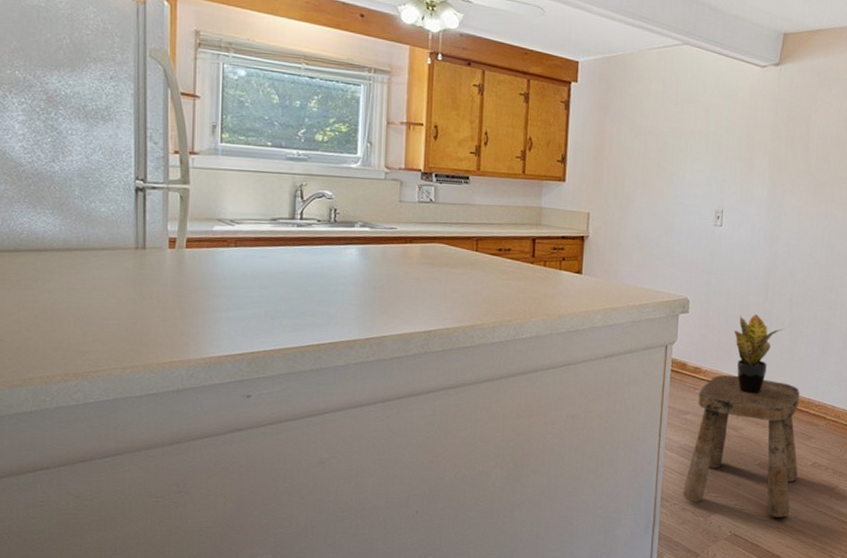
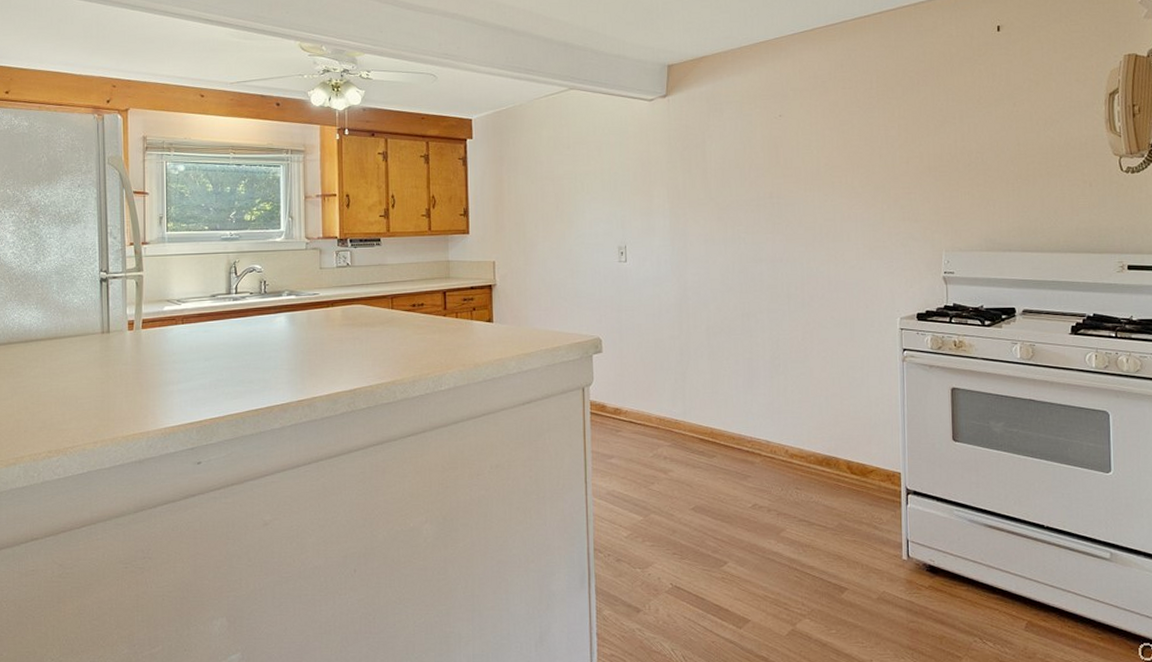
stool: present [683,375,800,518] -> none [616,414,739,567]
potted plant: present [734,313,785,394] -> none [652,348,704,433]

